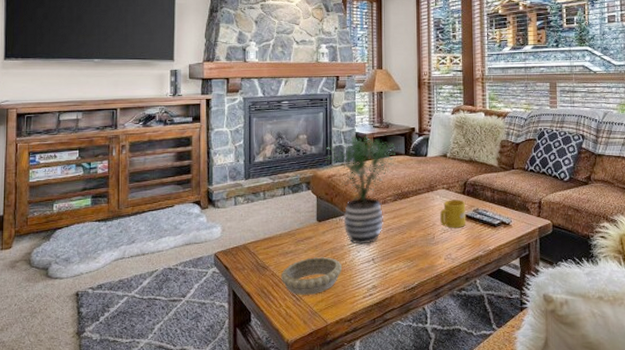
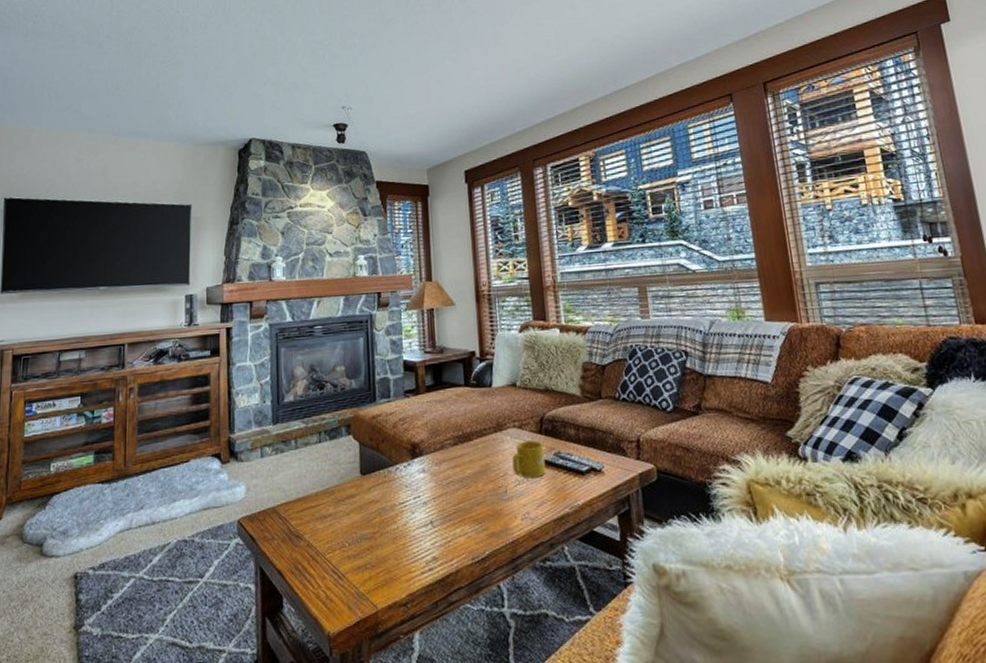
decorative bowl: present [281,257,342,295] -> none [318,520,393,572]
potted plant: present [326,135,396,245] -> none [368,363,454,503]

